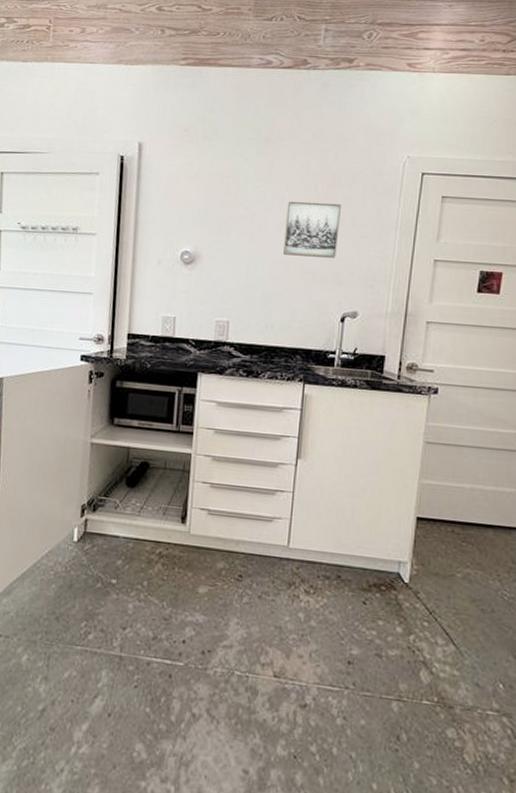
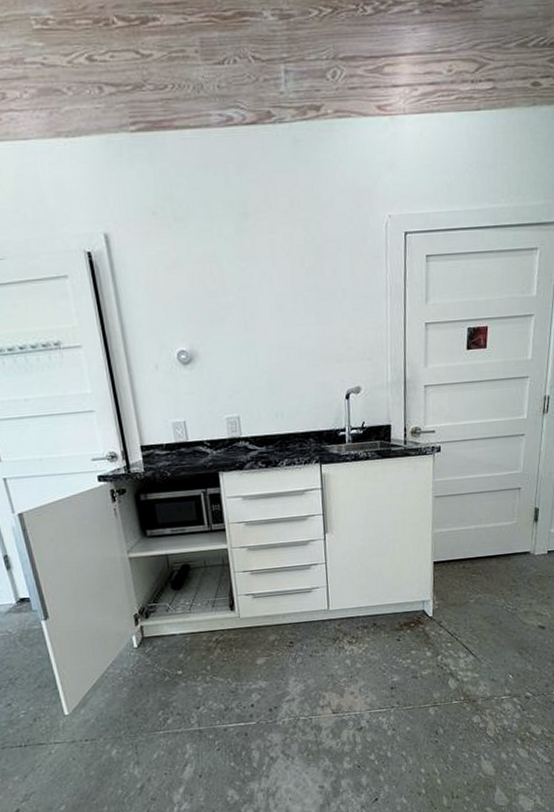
wall art: present [283,201,341,258] -> none [276,276,333,339]

